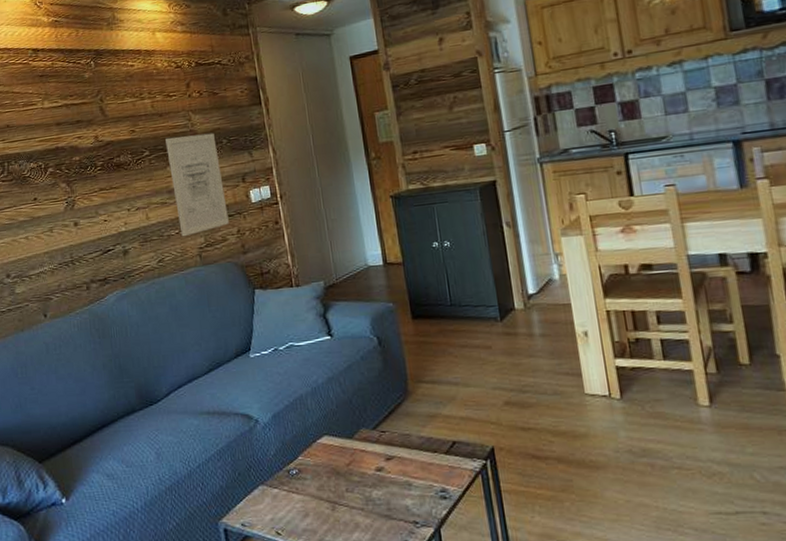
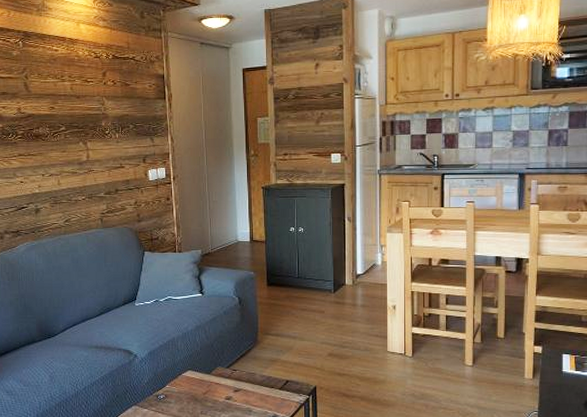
wall art: present [165,132,229,237] -> none [80,117,128,203]

